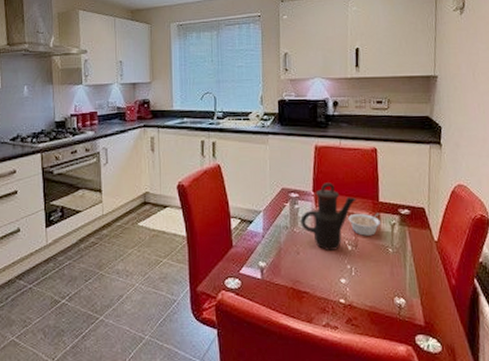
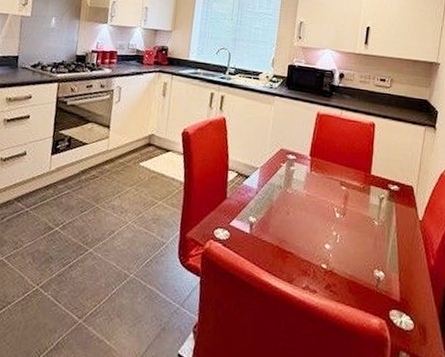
teapot: present [300,182,356,250] -> none [294,149,350,216]
legume: present [348,212,380,236] -> none [340,182,370,207]

